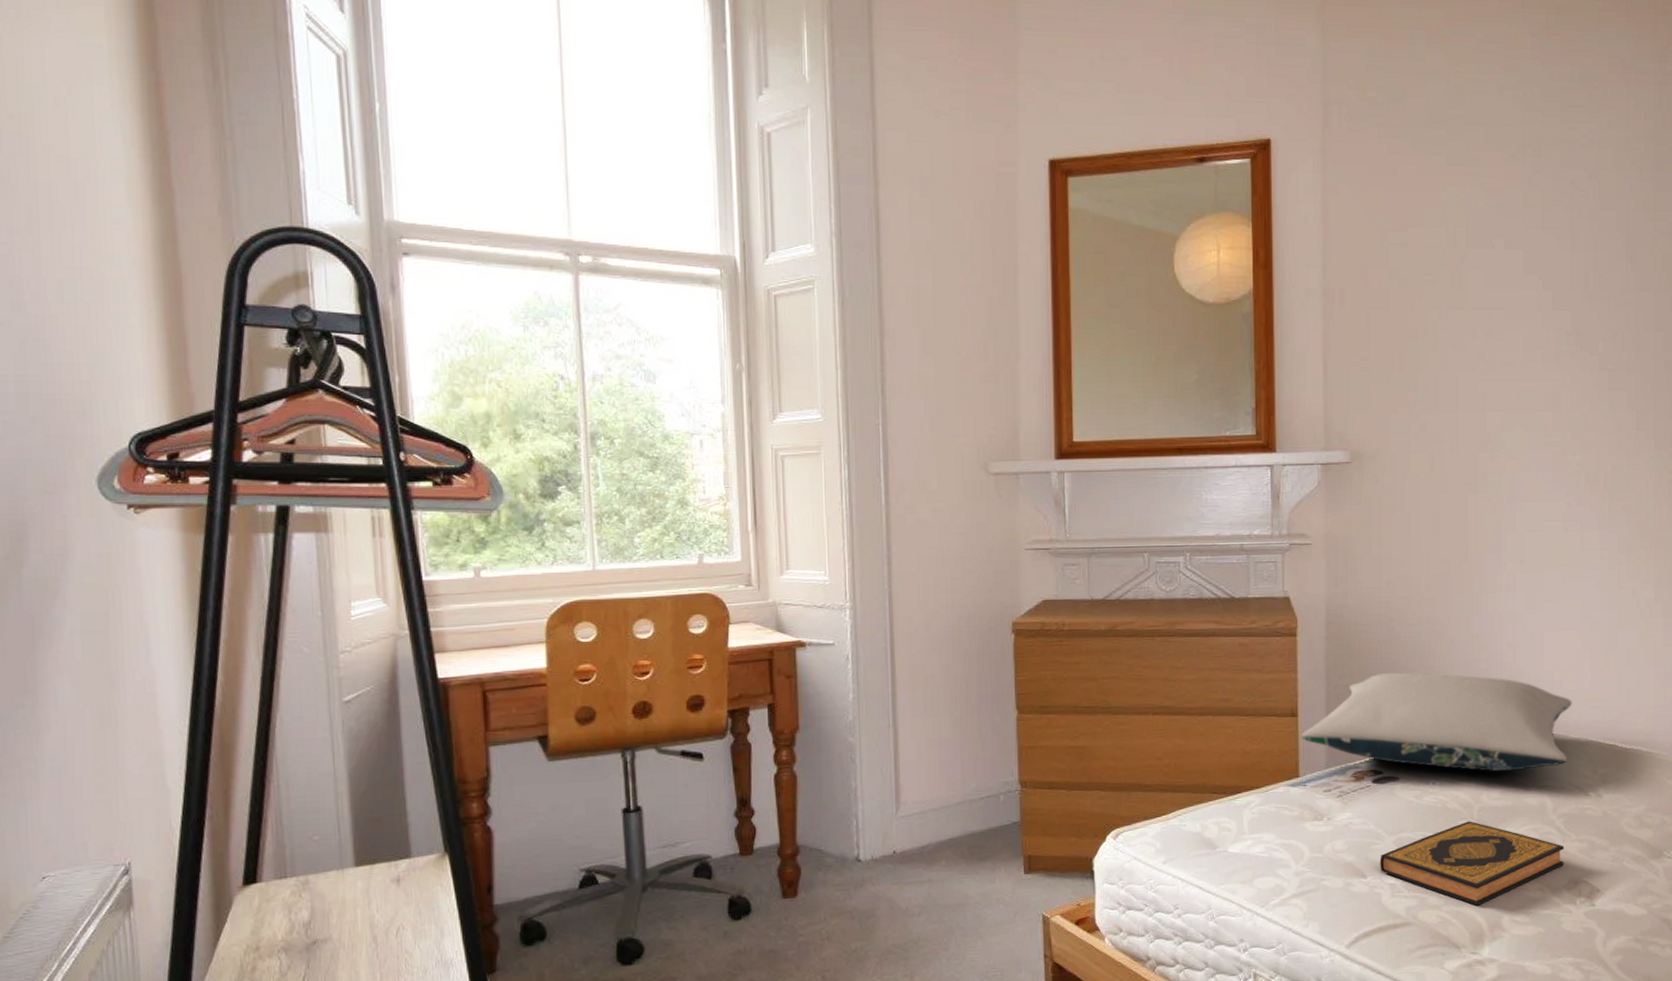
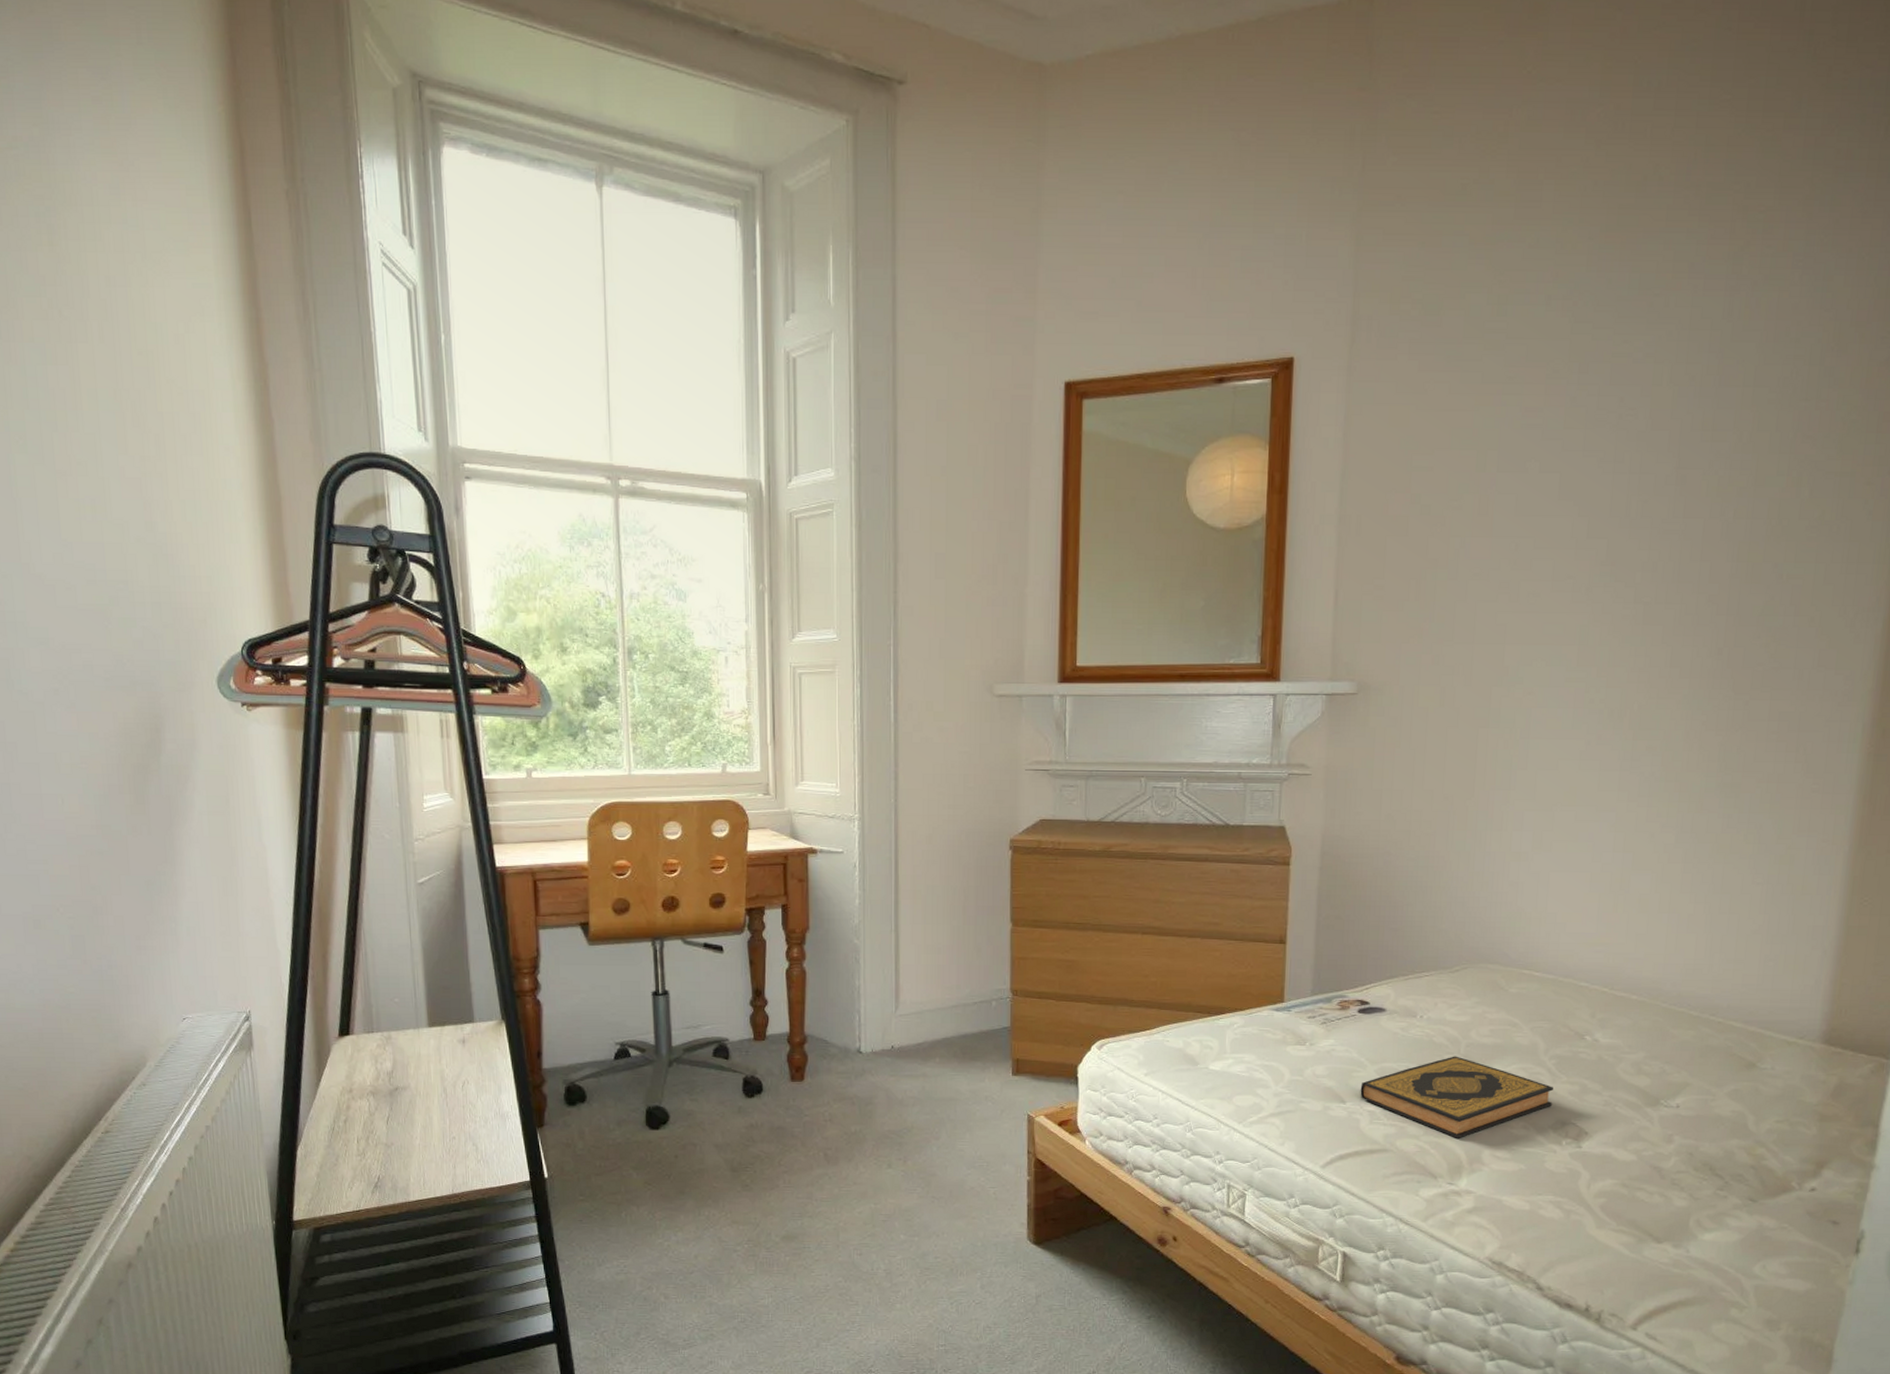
pillow: present [1301,672,1572,773] -> none [1288,905,1575,1010]

